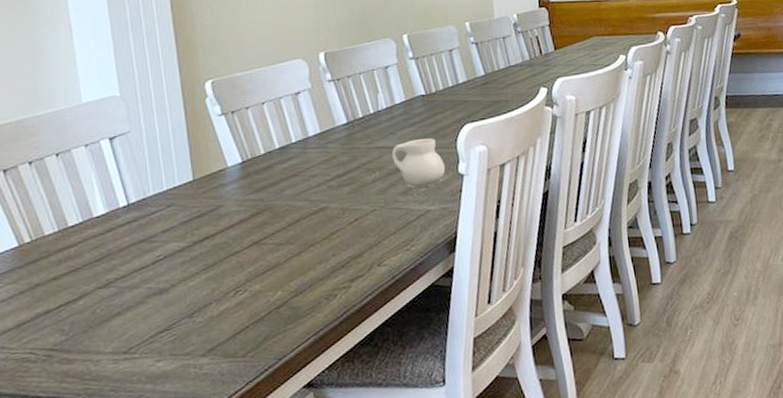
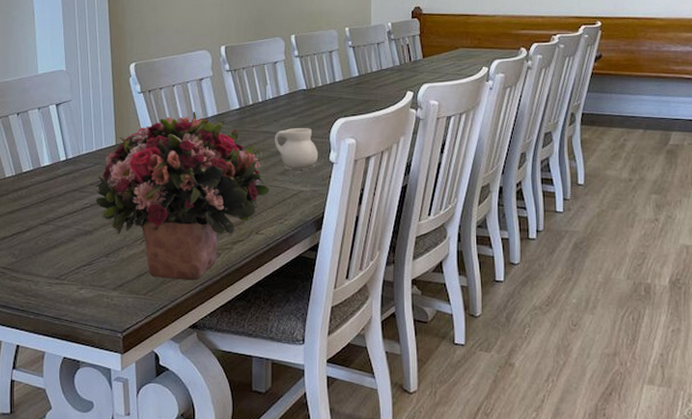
bouquet: none [169,130,391,334] -> present [95,111,270,281]

